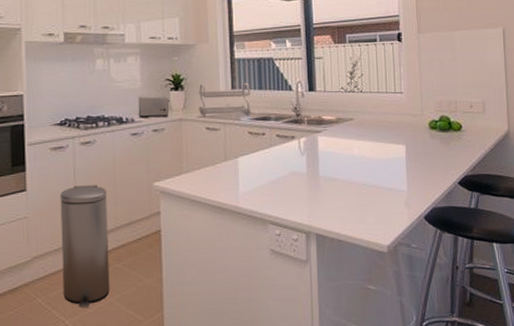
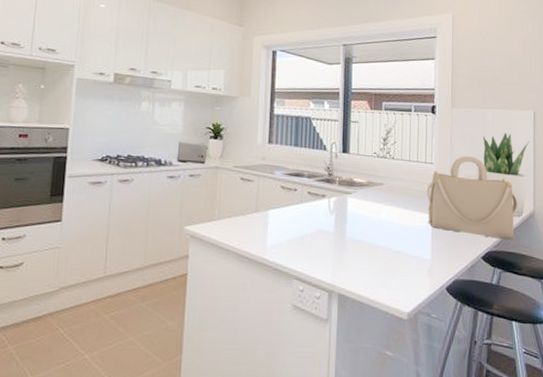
pedal bin: present [60,185,110,308] -> none [85,221,139,343]
dish rack: present [198,82,251,117] -> none [235,135,287,171]
handbag: none [398,81,492,163] -> present [426,156,518,240]
planter: none [446,53,501,138] -> present [475,132,530,216]

